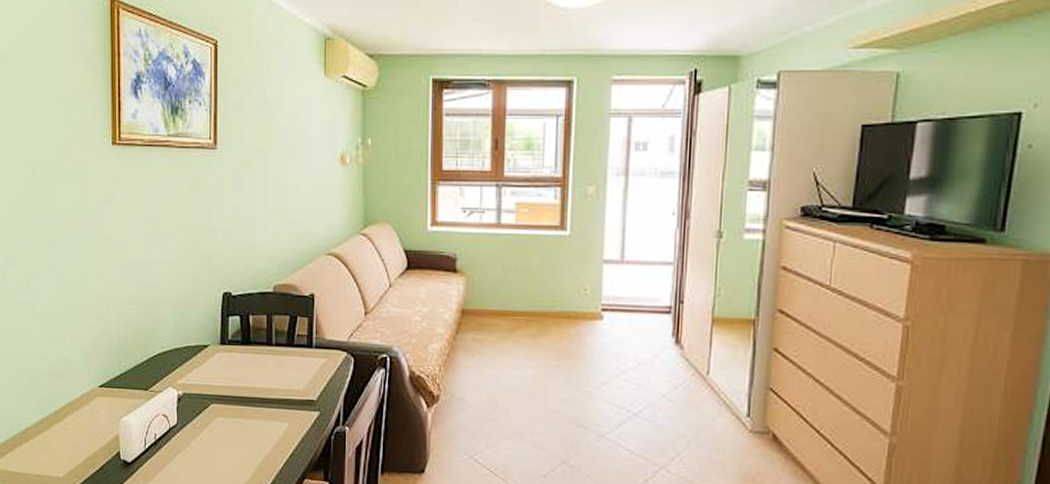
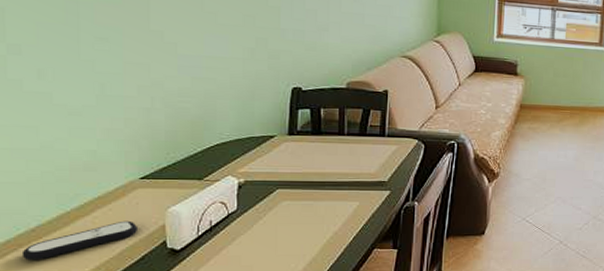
remote control: none [16,428,99,462] -> present [21,220,139,260]

